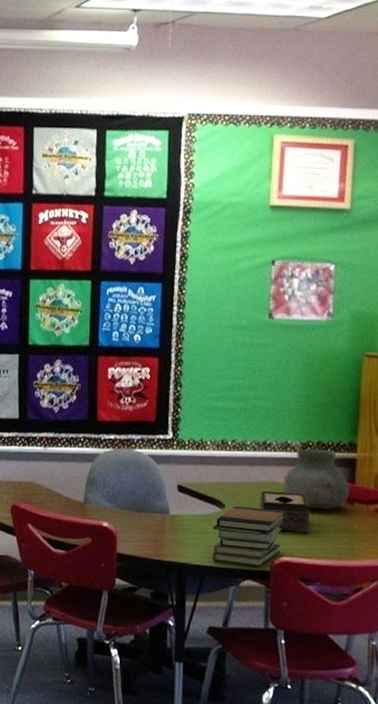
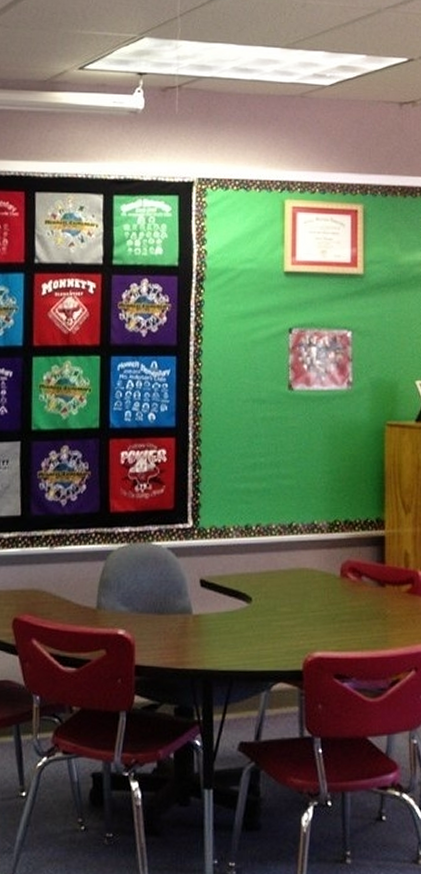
book stack: present [212,506,286,567] -> none [240,598,316,666]
tissue box: present [259,490,310,533] -> none [288,578,341,623]
vase: present [282,448,350,510] -> none [311,528,380,595]

